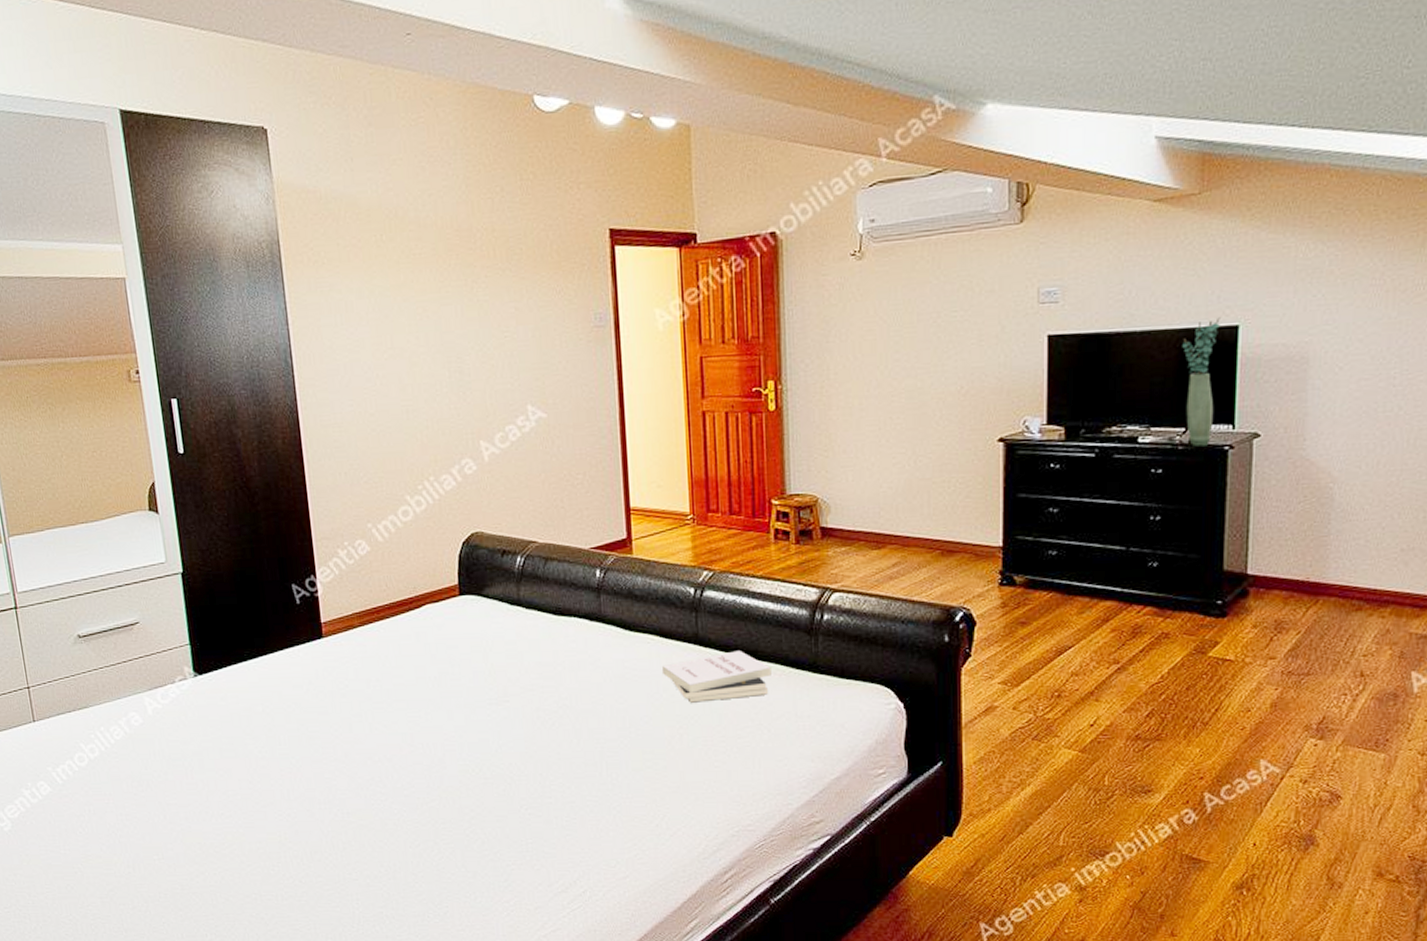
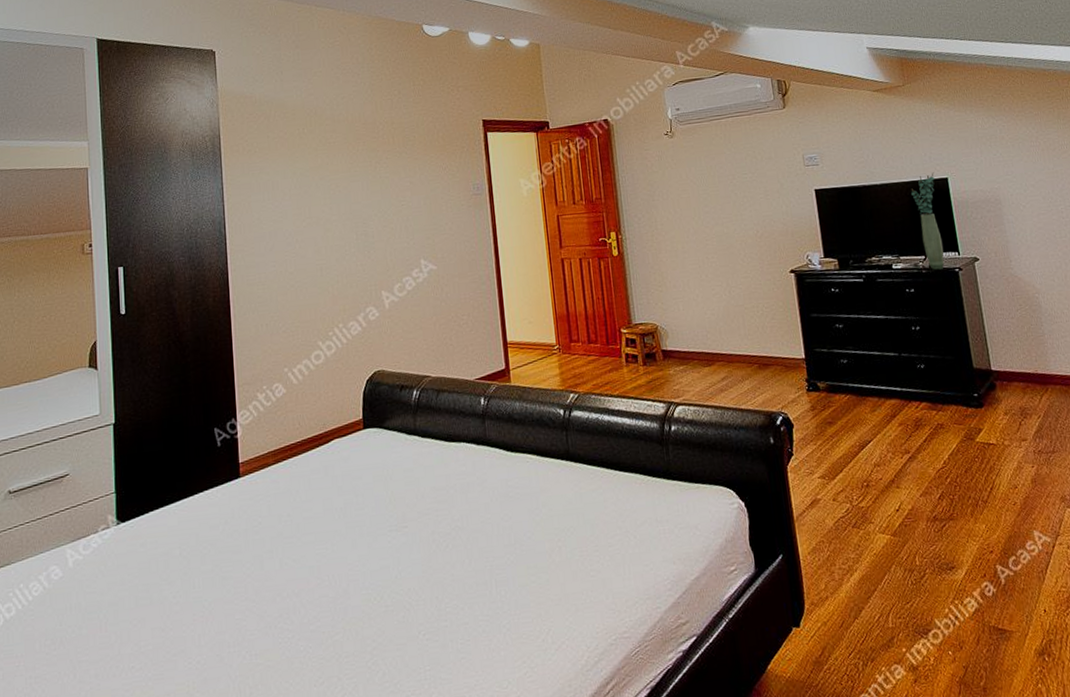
books: present [662,651,771,703] -> none [540,463,633,516]

